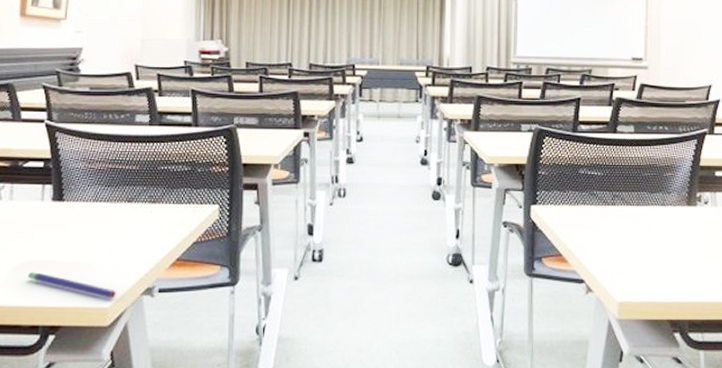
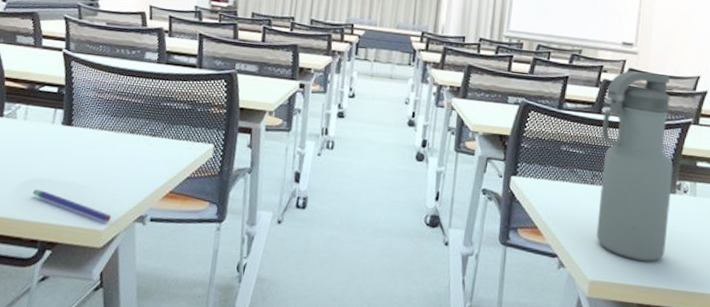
water bottle: none [619,86,693,276] -> present [596,71,673,262]

